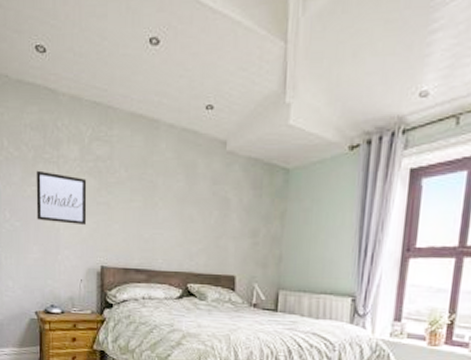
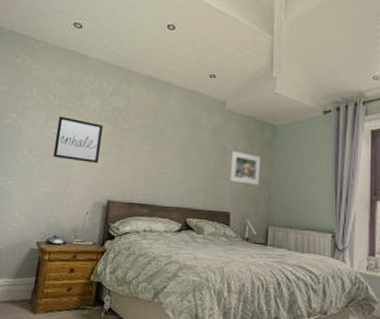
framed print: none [234,203,271,244] -> present [229,150,261,185]

